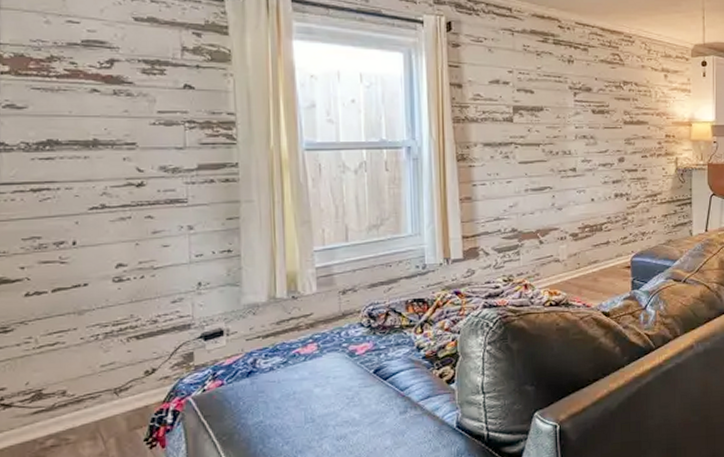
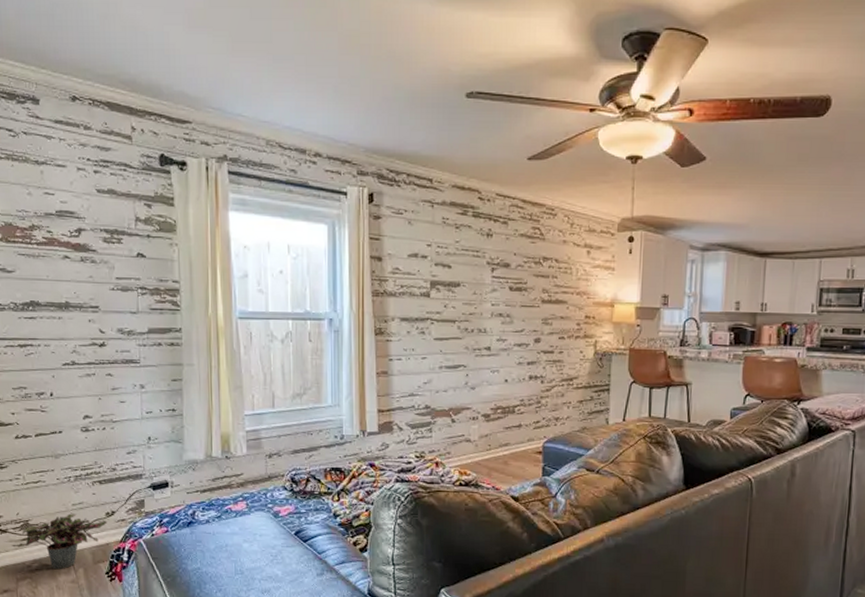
potted plant: none [18,376,147,442] -> present [11,513,108,569]

